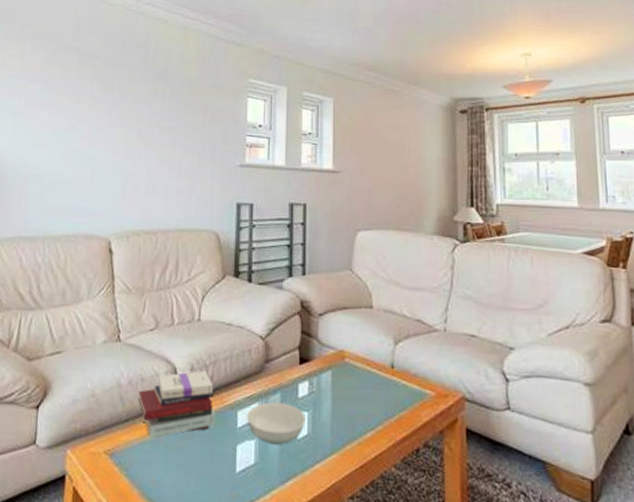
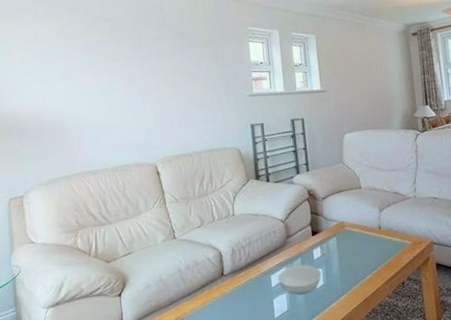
books: present [137,371,216,438] -> none [194,251,256,304]

